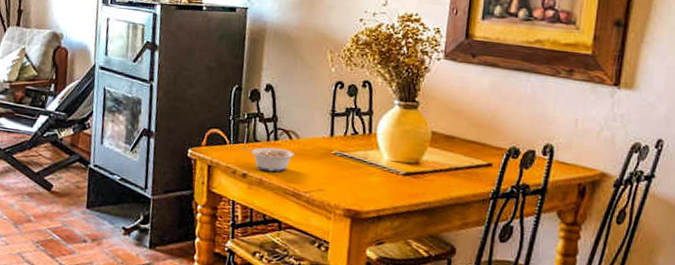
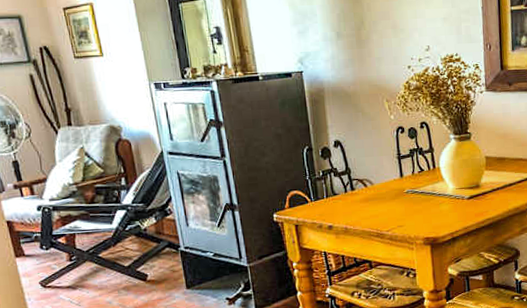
legume: present [243,147,295,172] -> none [324,196,372,220]

